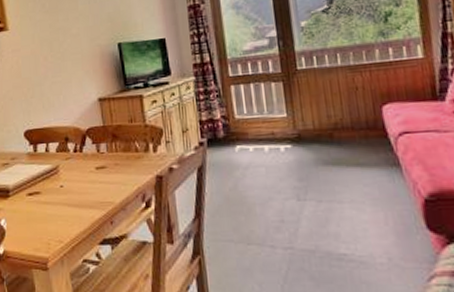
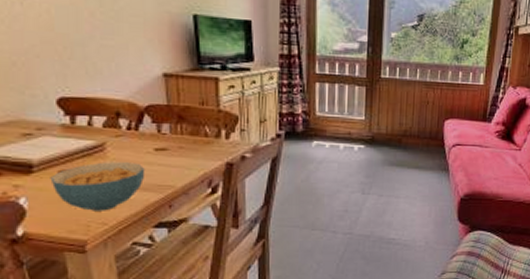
cereal bowl: none [21,182,90,230] -> present [50,162,145,211]

